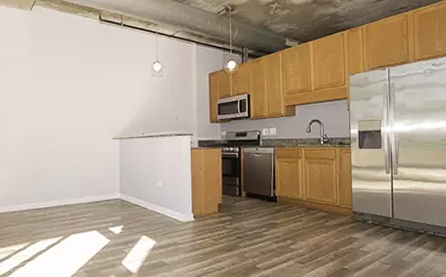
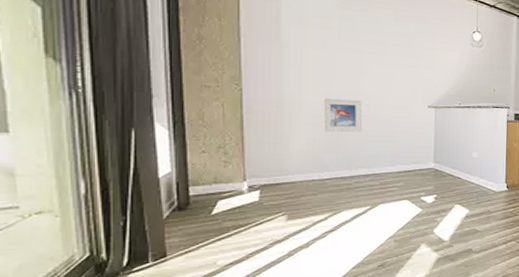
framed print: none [22,135,55,167] -> present [323,97,363,133]

